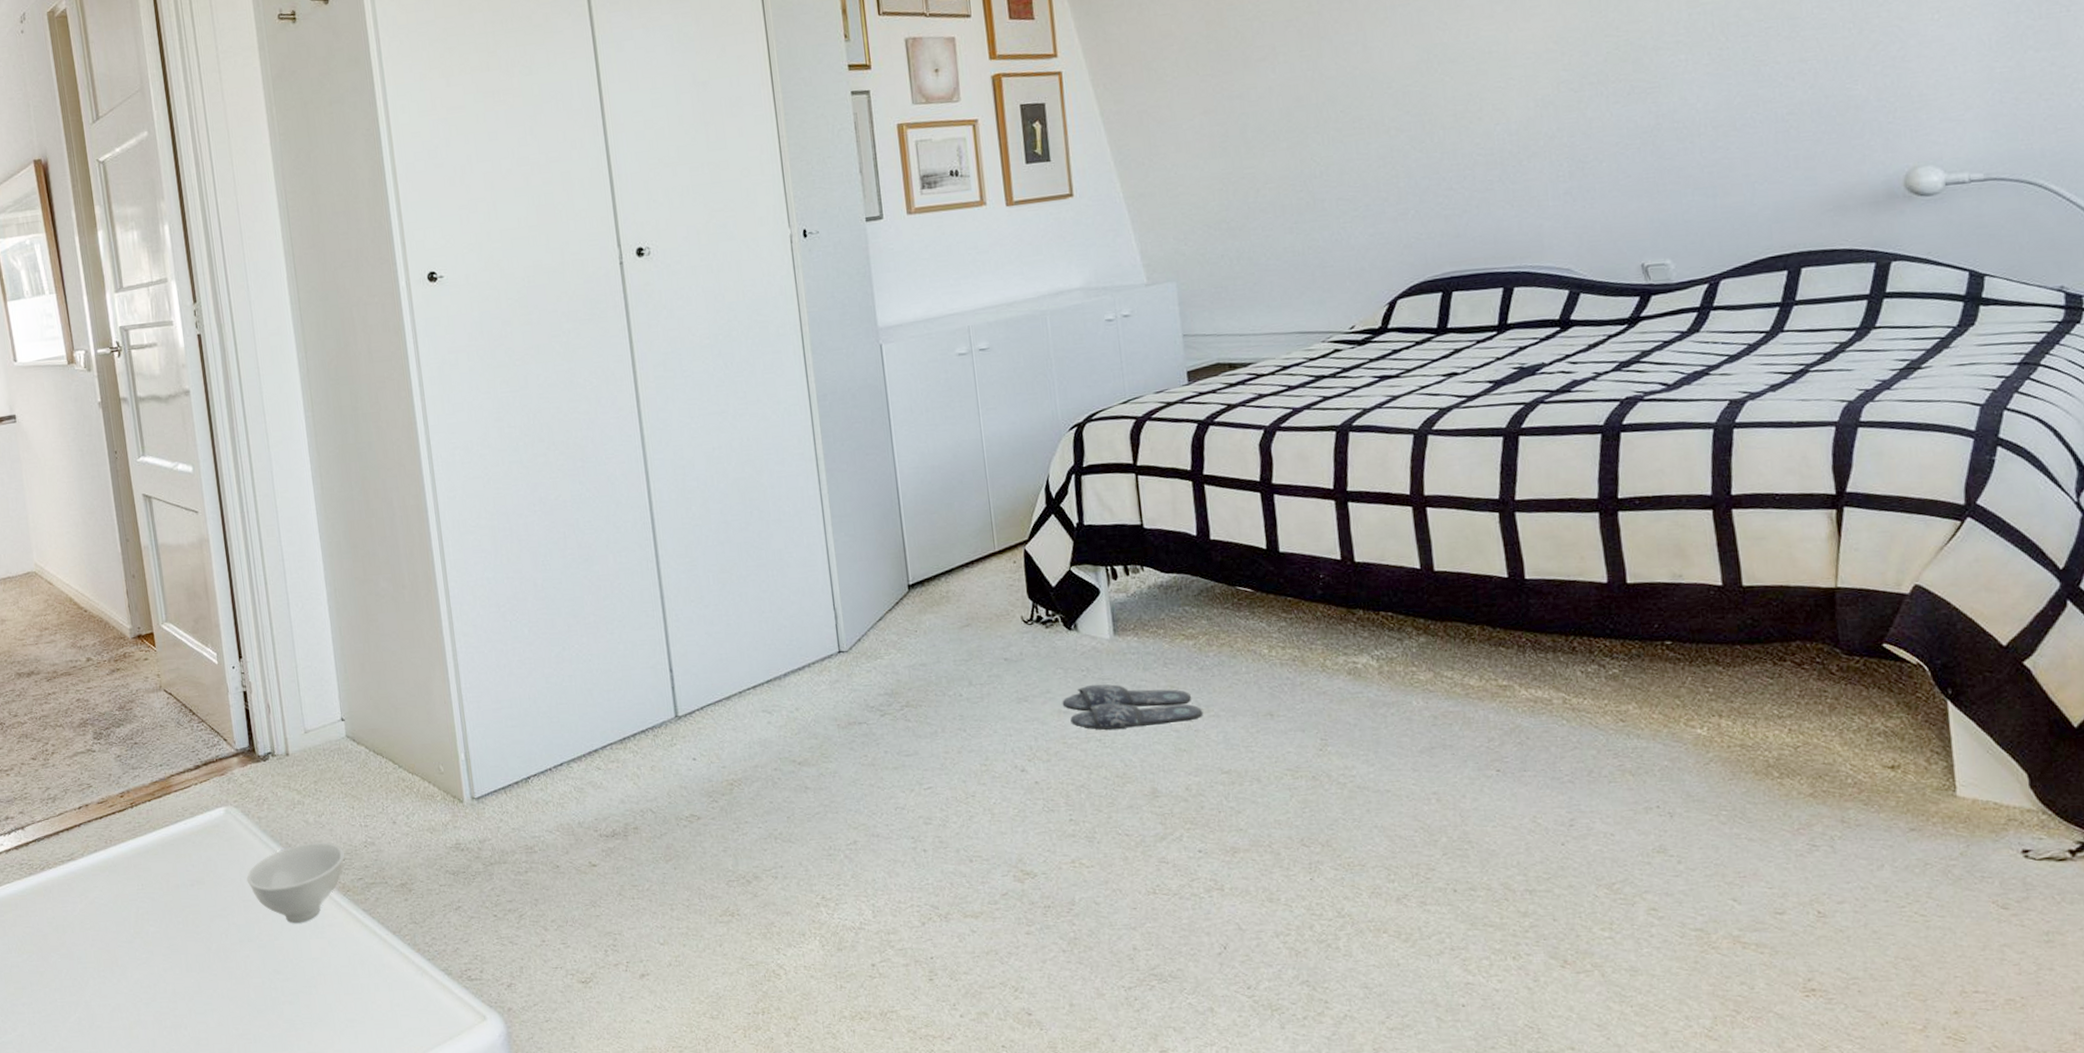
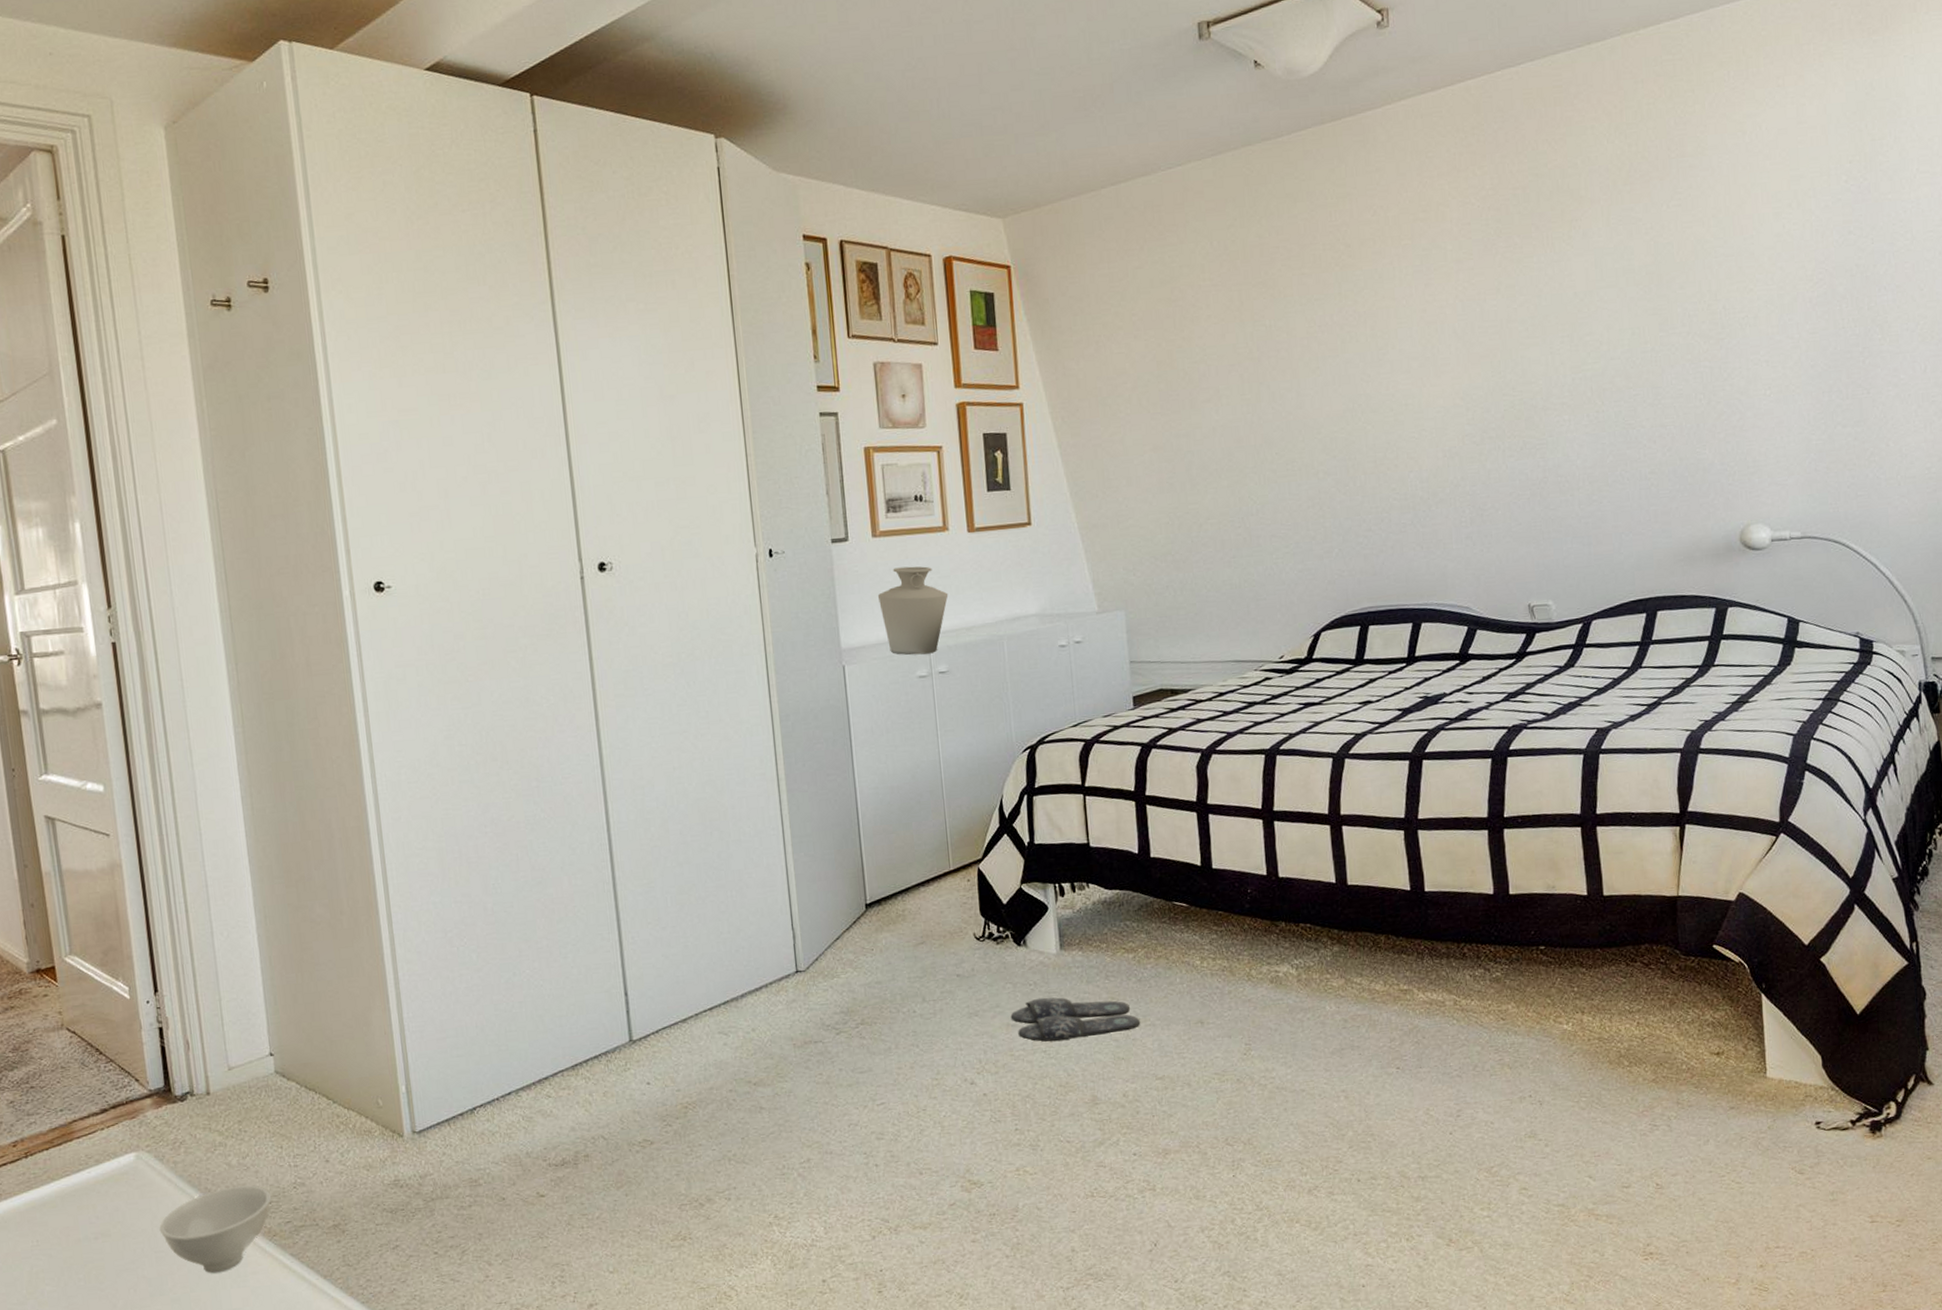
vase: none [914,242,988,333] -> present [877,566,949,656]

